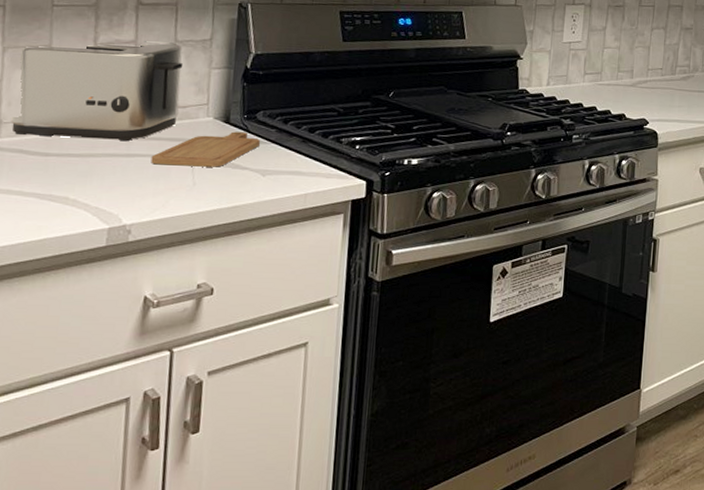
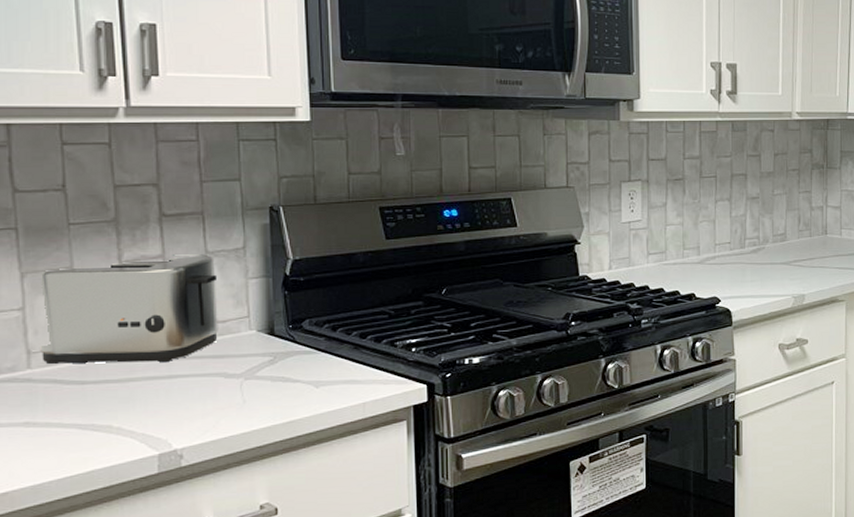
chopping board: present [150,131,260,167] -> none [195,343,309,385]

